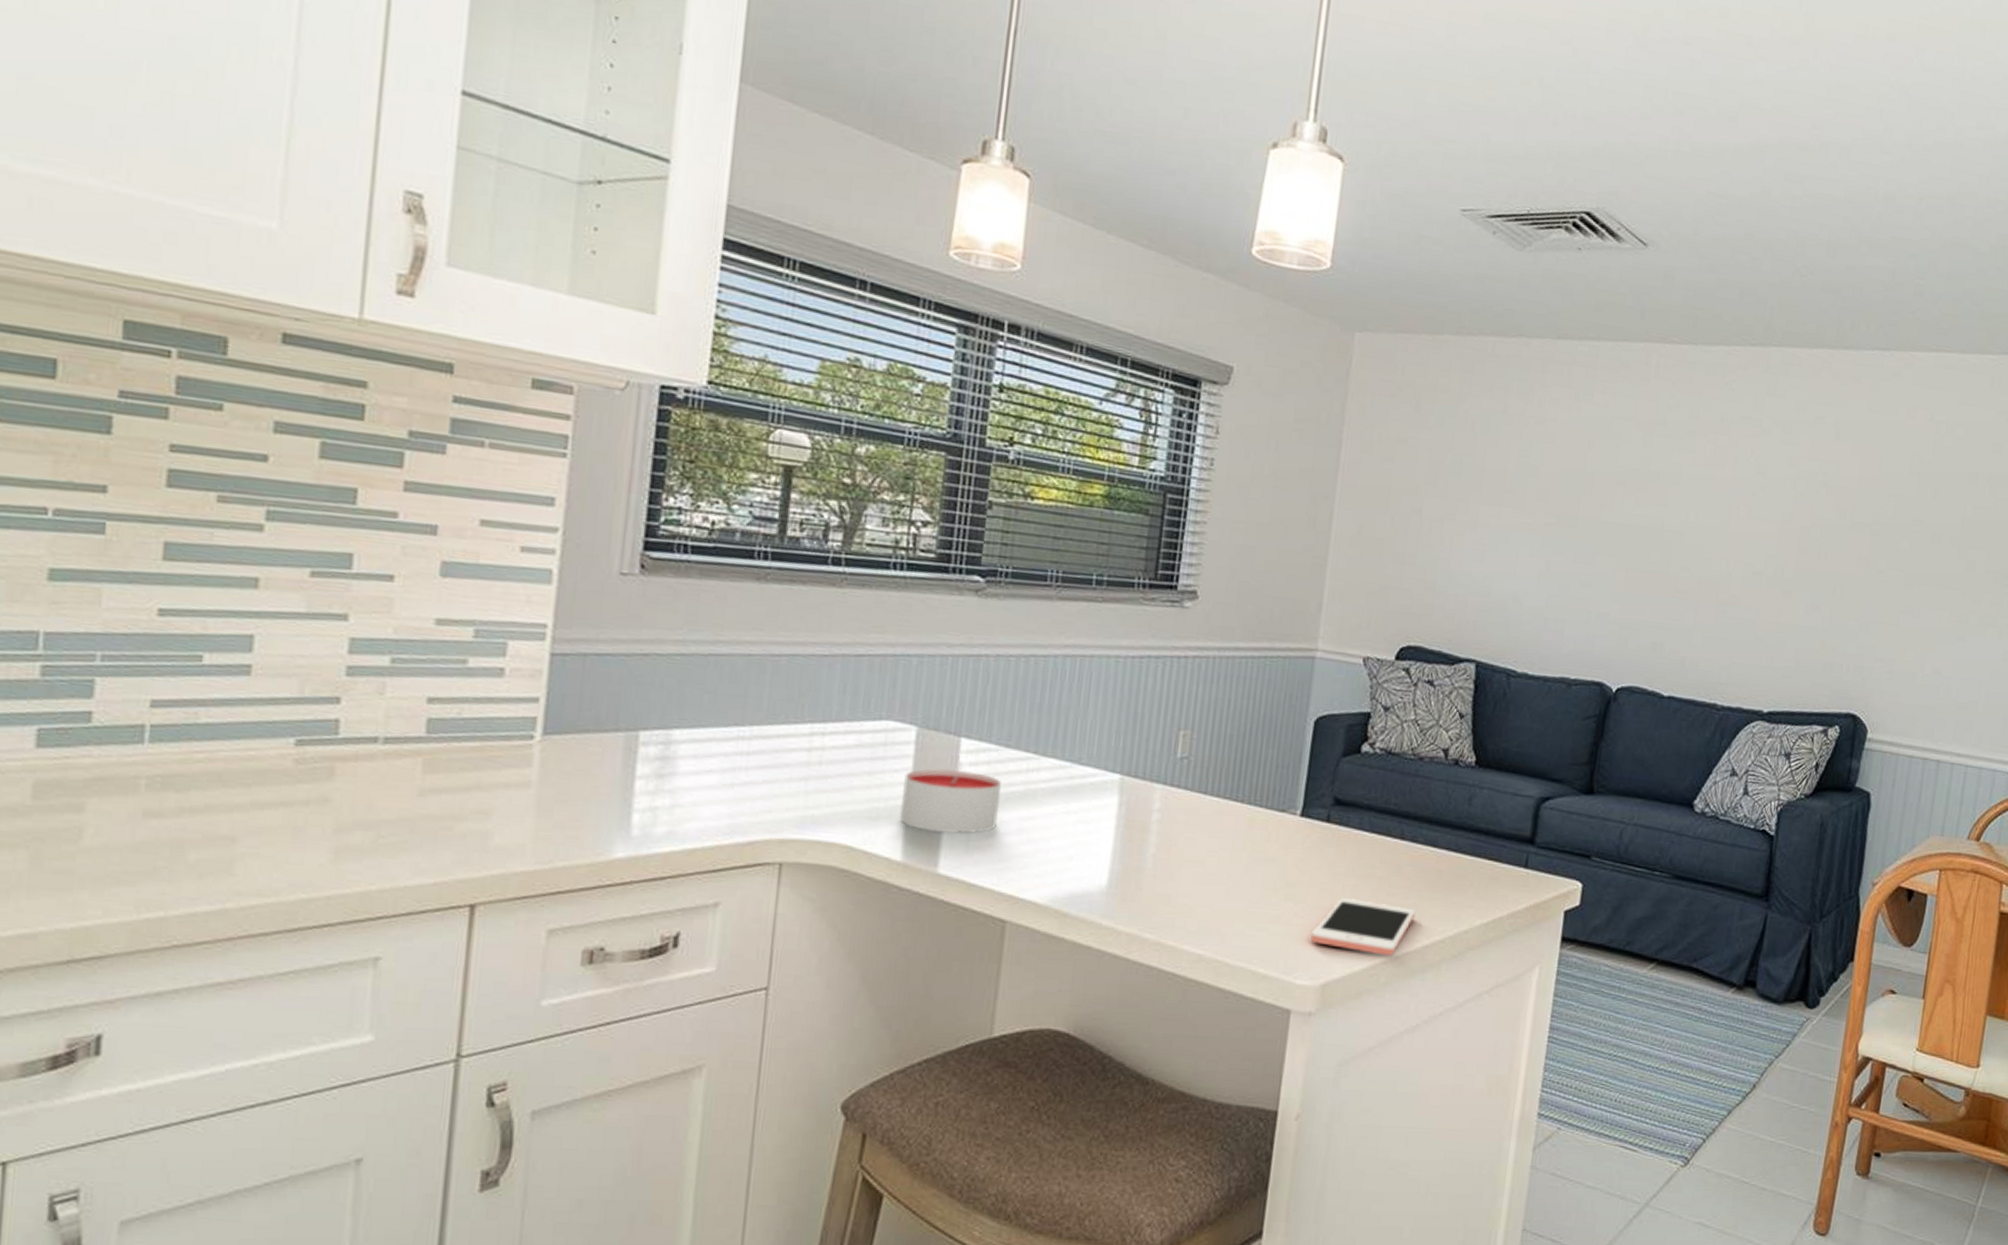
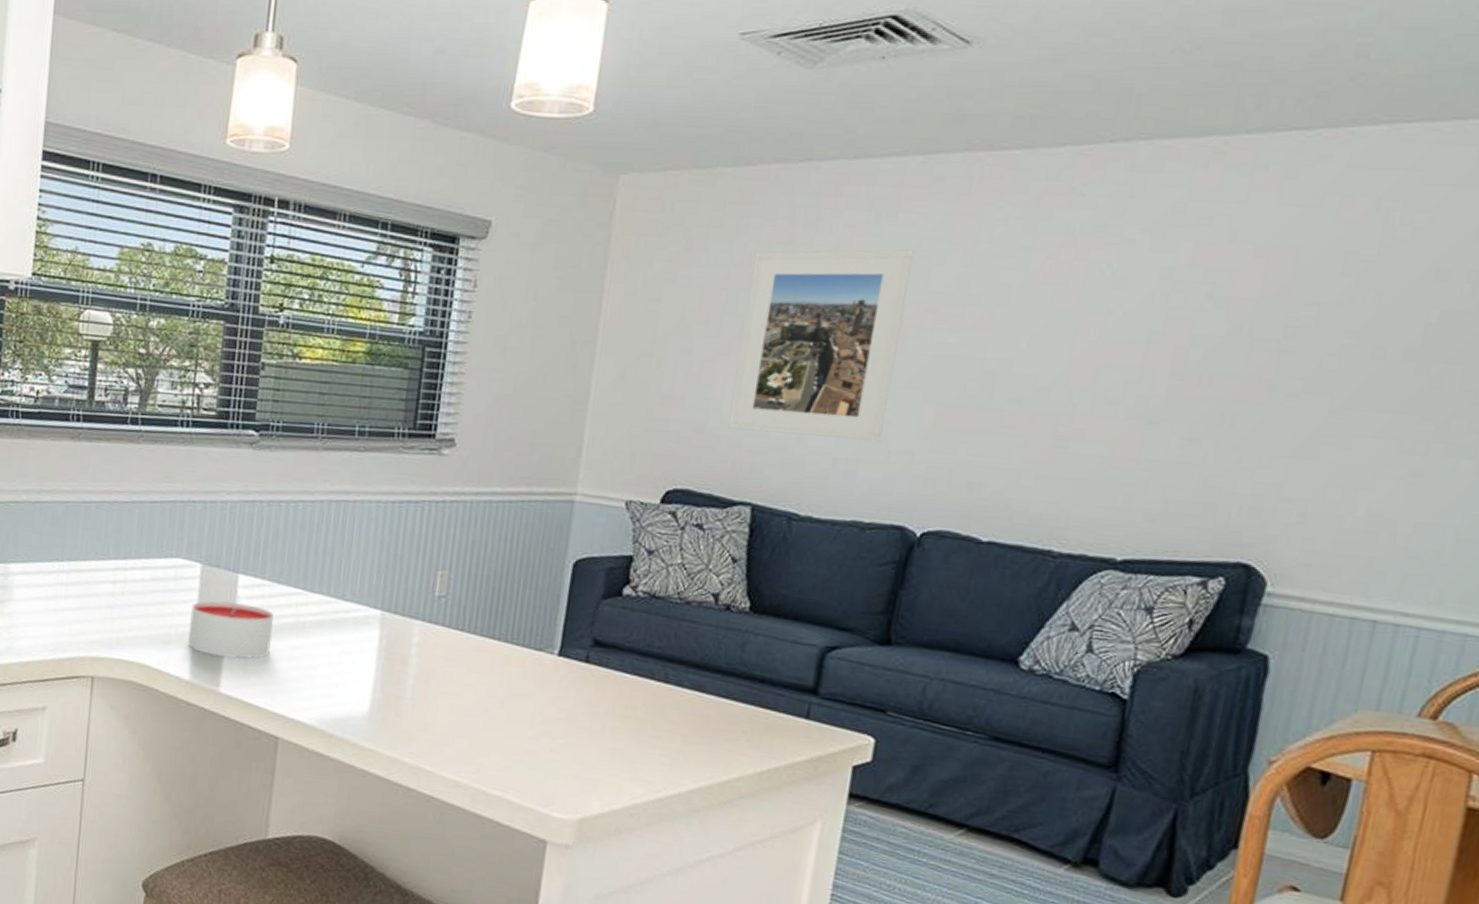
cell phone: present [1310,898,1416,956] -> none [567,737,681,798]
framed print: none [1454,419,1607,604] -> present [728,249,915,443]

